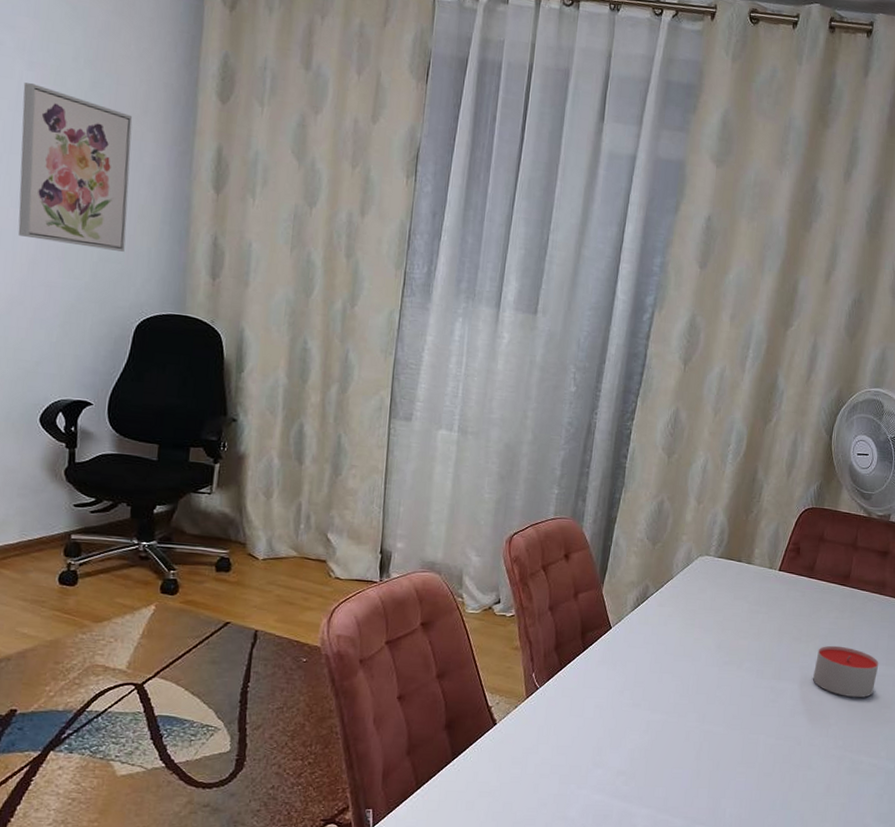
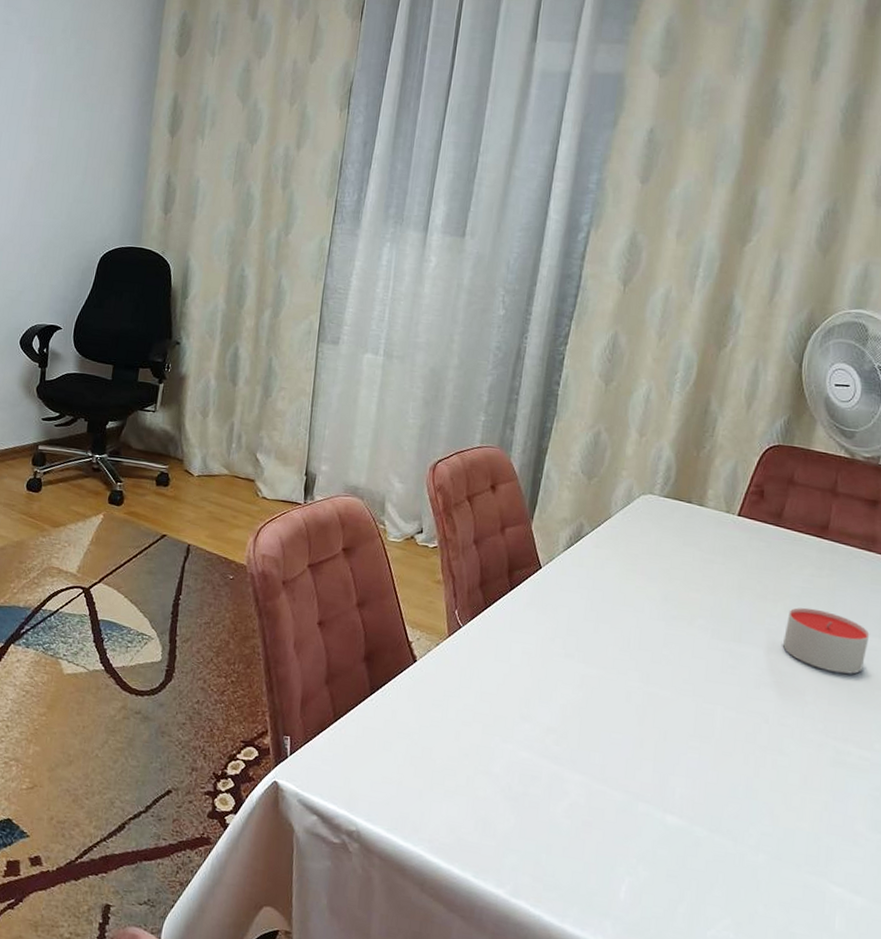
wall art: present [17,82,133,252] -> none [12,54,106,193]

